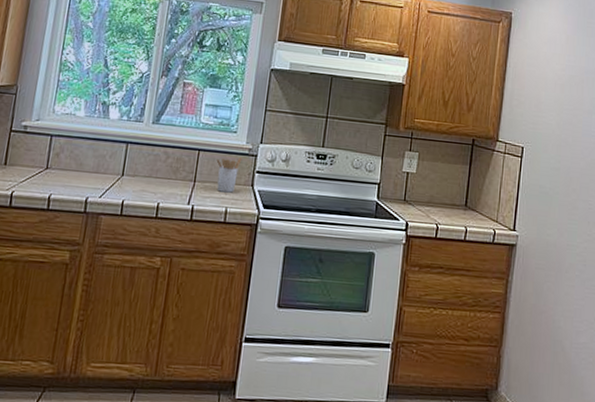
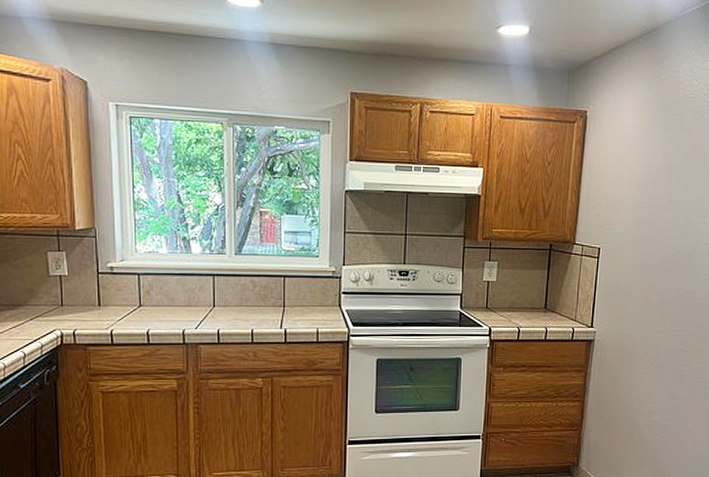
utensil holder: present [216,157,243,193] -> none [302,280,327,315]

